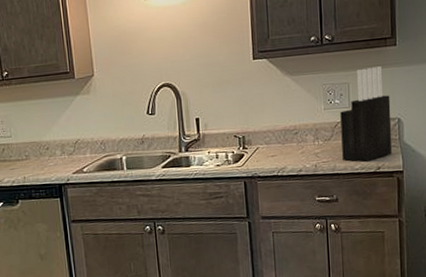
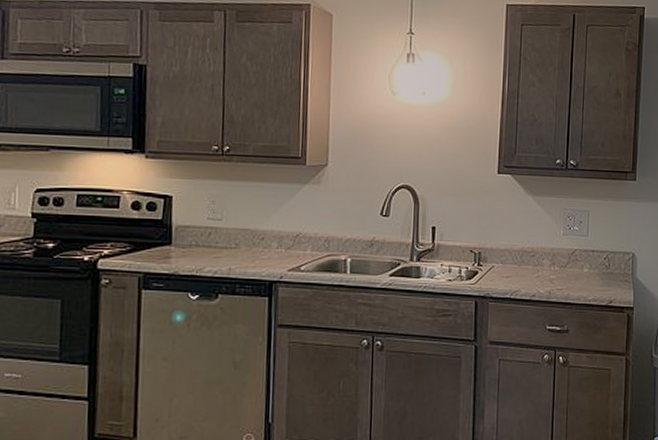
knife block: present [340,66,392,162] -> none [577,198,627,293]

